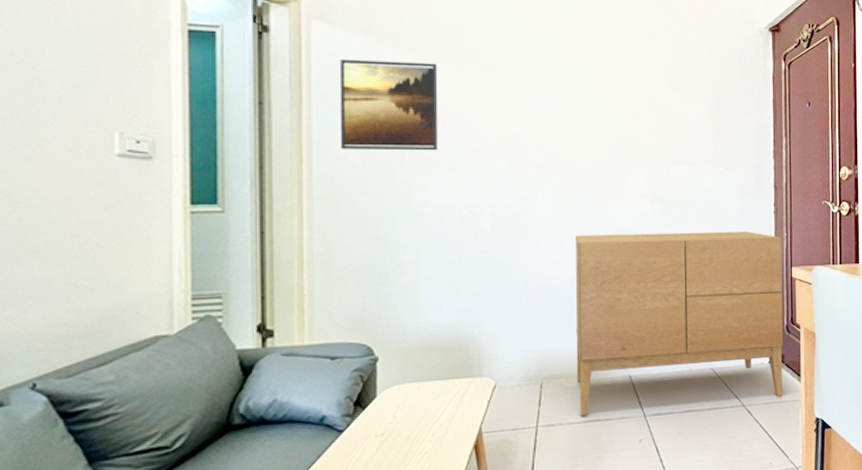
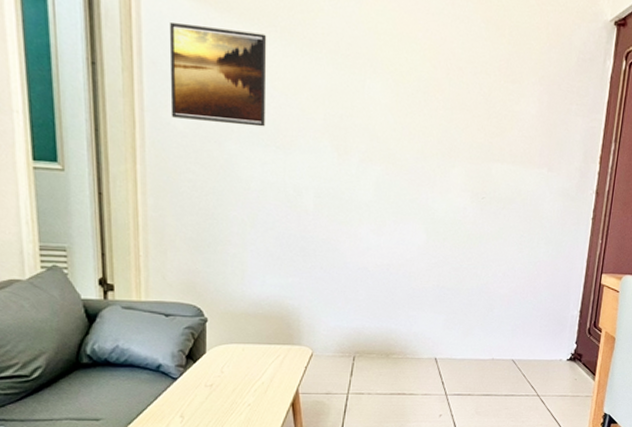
sideboard: present [575,231,784,416] -> none [386,223,596,391]

